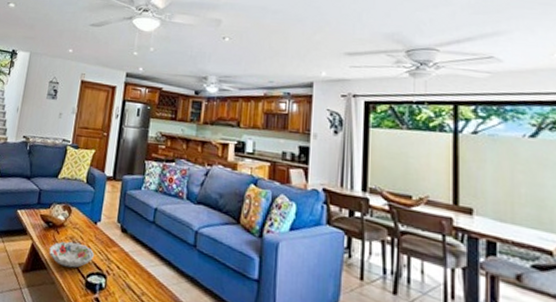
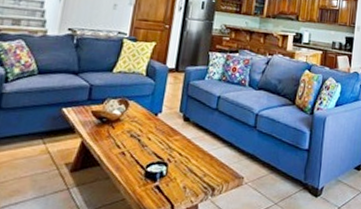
decorative bowl: present [48,241,95,268] -> none [102,135,155,161]

